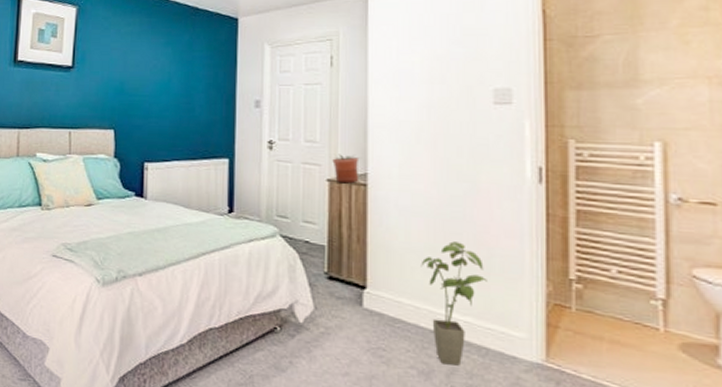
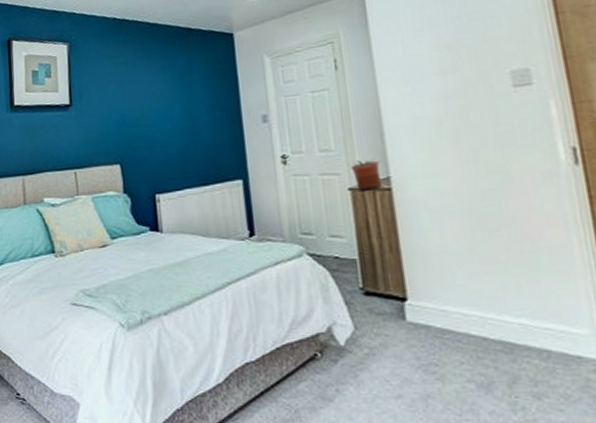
house plant: present [420,241,487,366] -> none [461,238,536,373]

